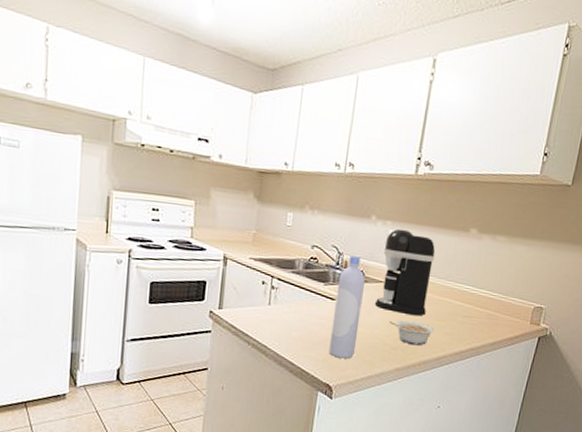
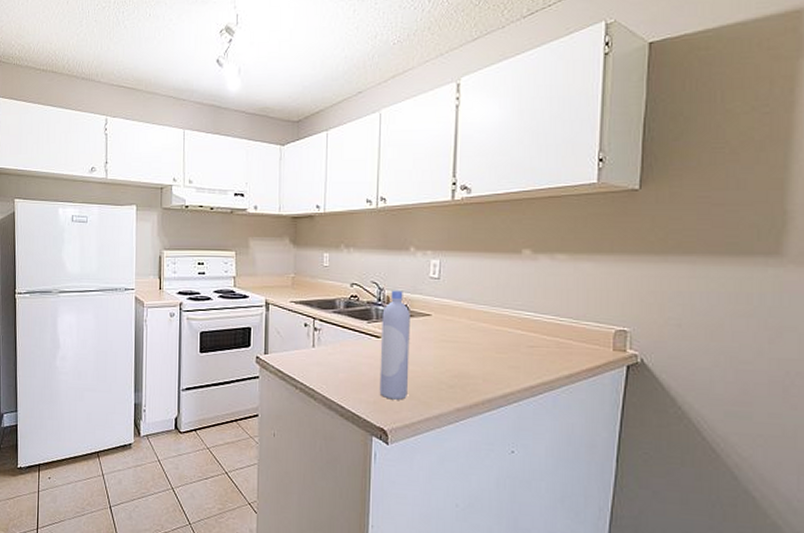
coffee maker: present [375,228,436,316] -> none [425,258,485,350]
legume: present [389,320,434,346] -> none [443,355,495,382]

